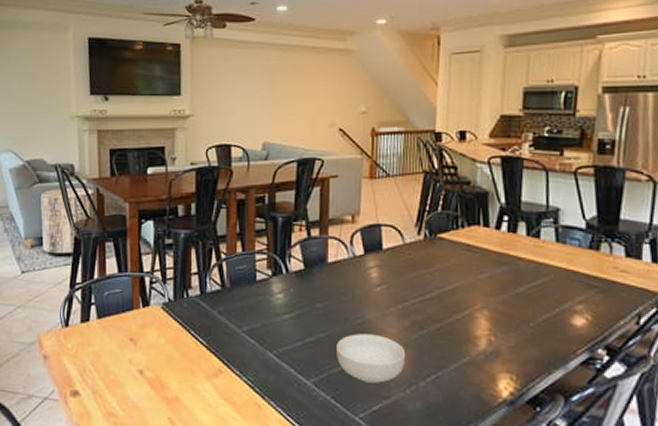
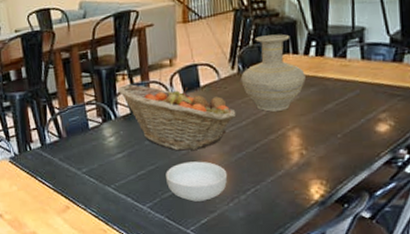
fruit basket: none [293,237,420,320] -> present [118,84,237,151]
vase: none [427,203,498,288] -> present [240,34,307,112]

